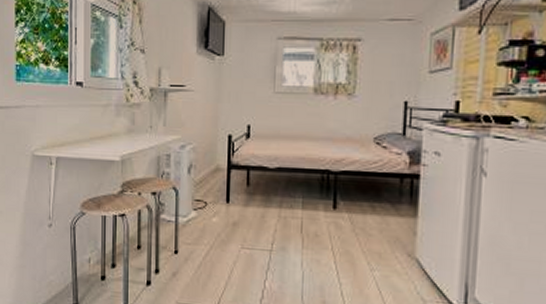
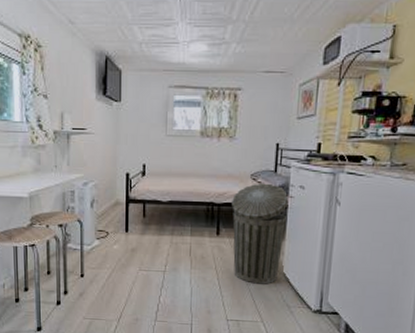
trash can: none [351,148,421,271] -> present [232,183,289,284]

